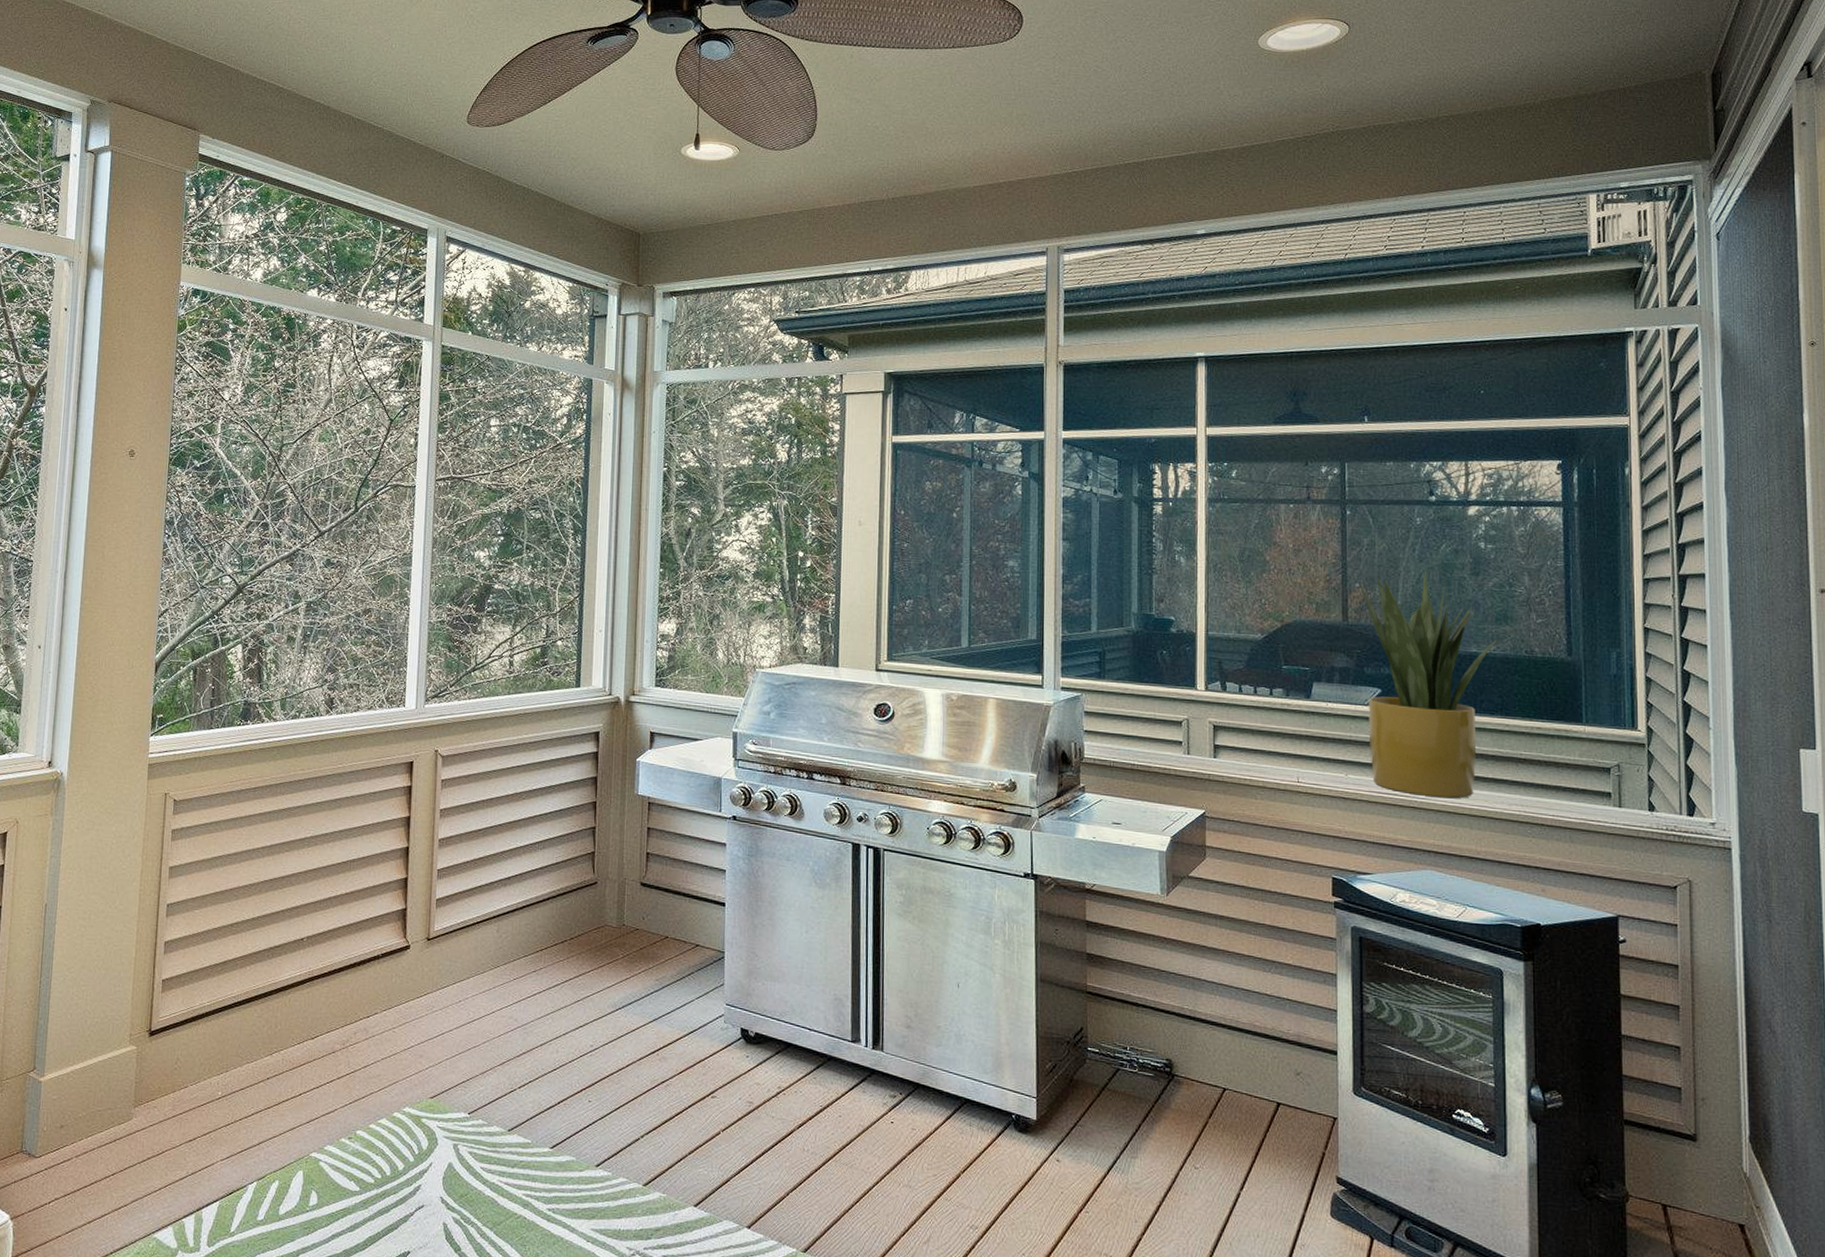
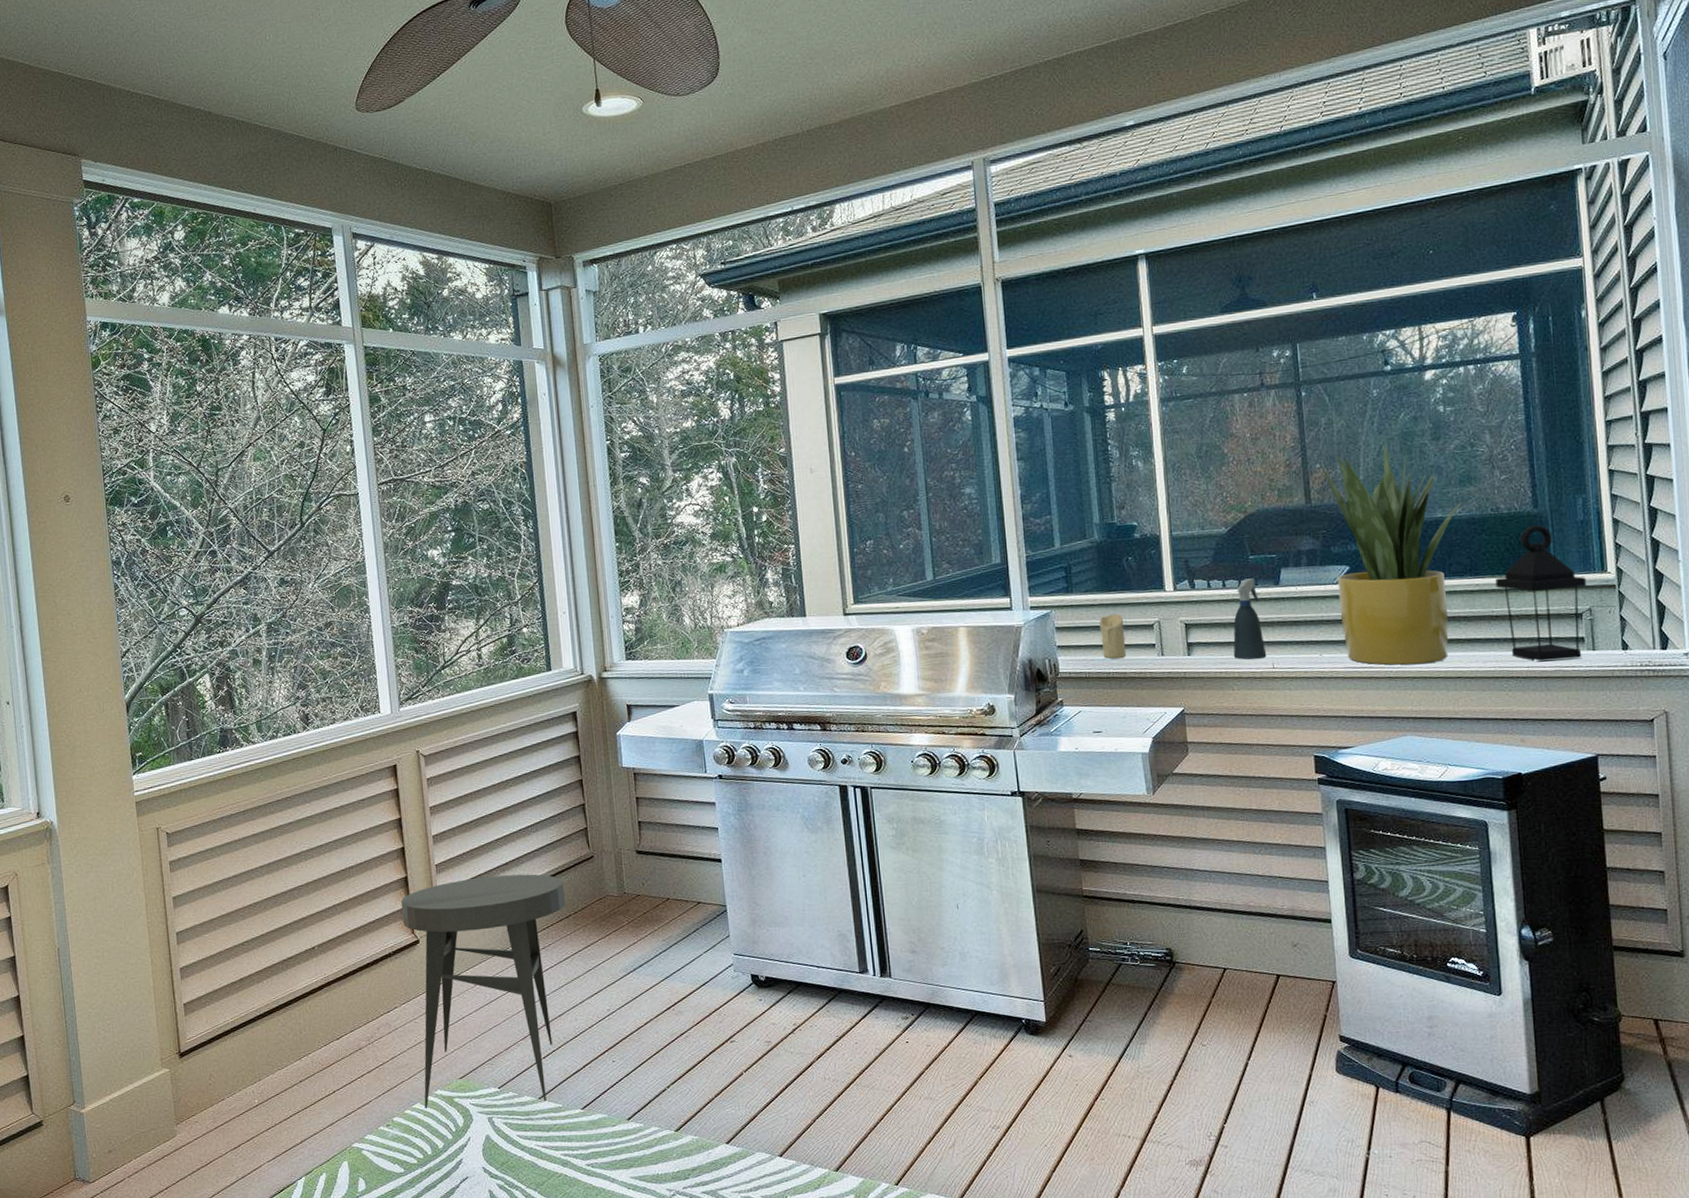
side table: none [390,888,563,1135] -> present [400,874,566,1109]
candle: none [1128,706,1153,752] -> present [1099,614,1126,659]
spray bottle: none [1259,688,1293,772] -> present [1233,578,1267,661]
lantern: none [1526,673,1617,813] -> present [1495,525,1587,662]

